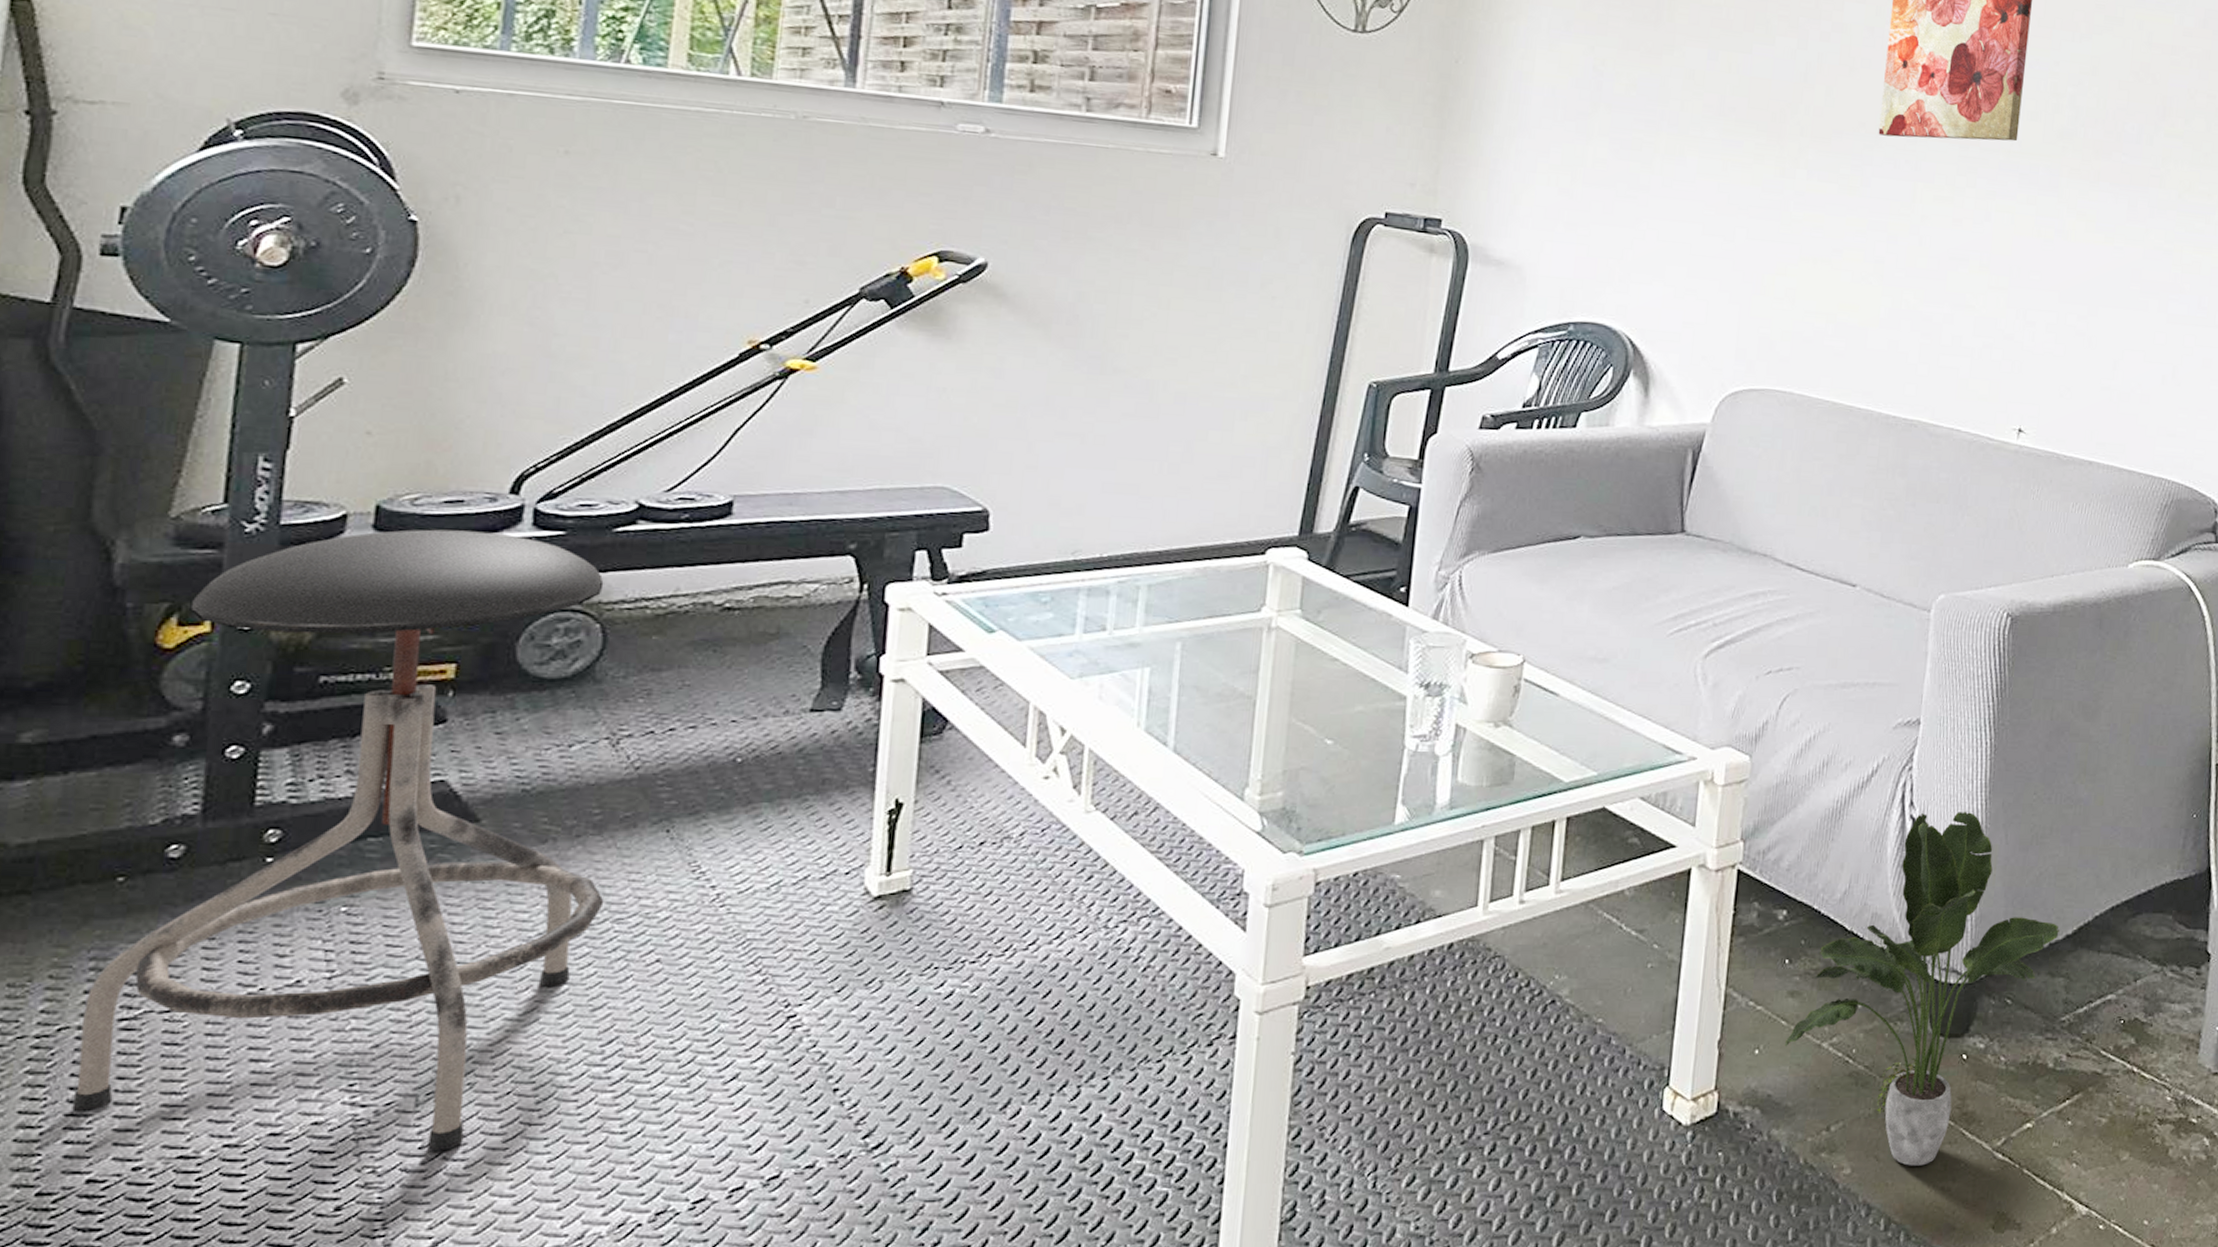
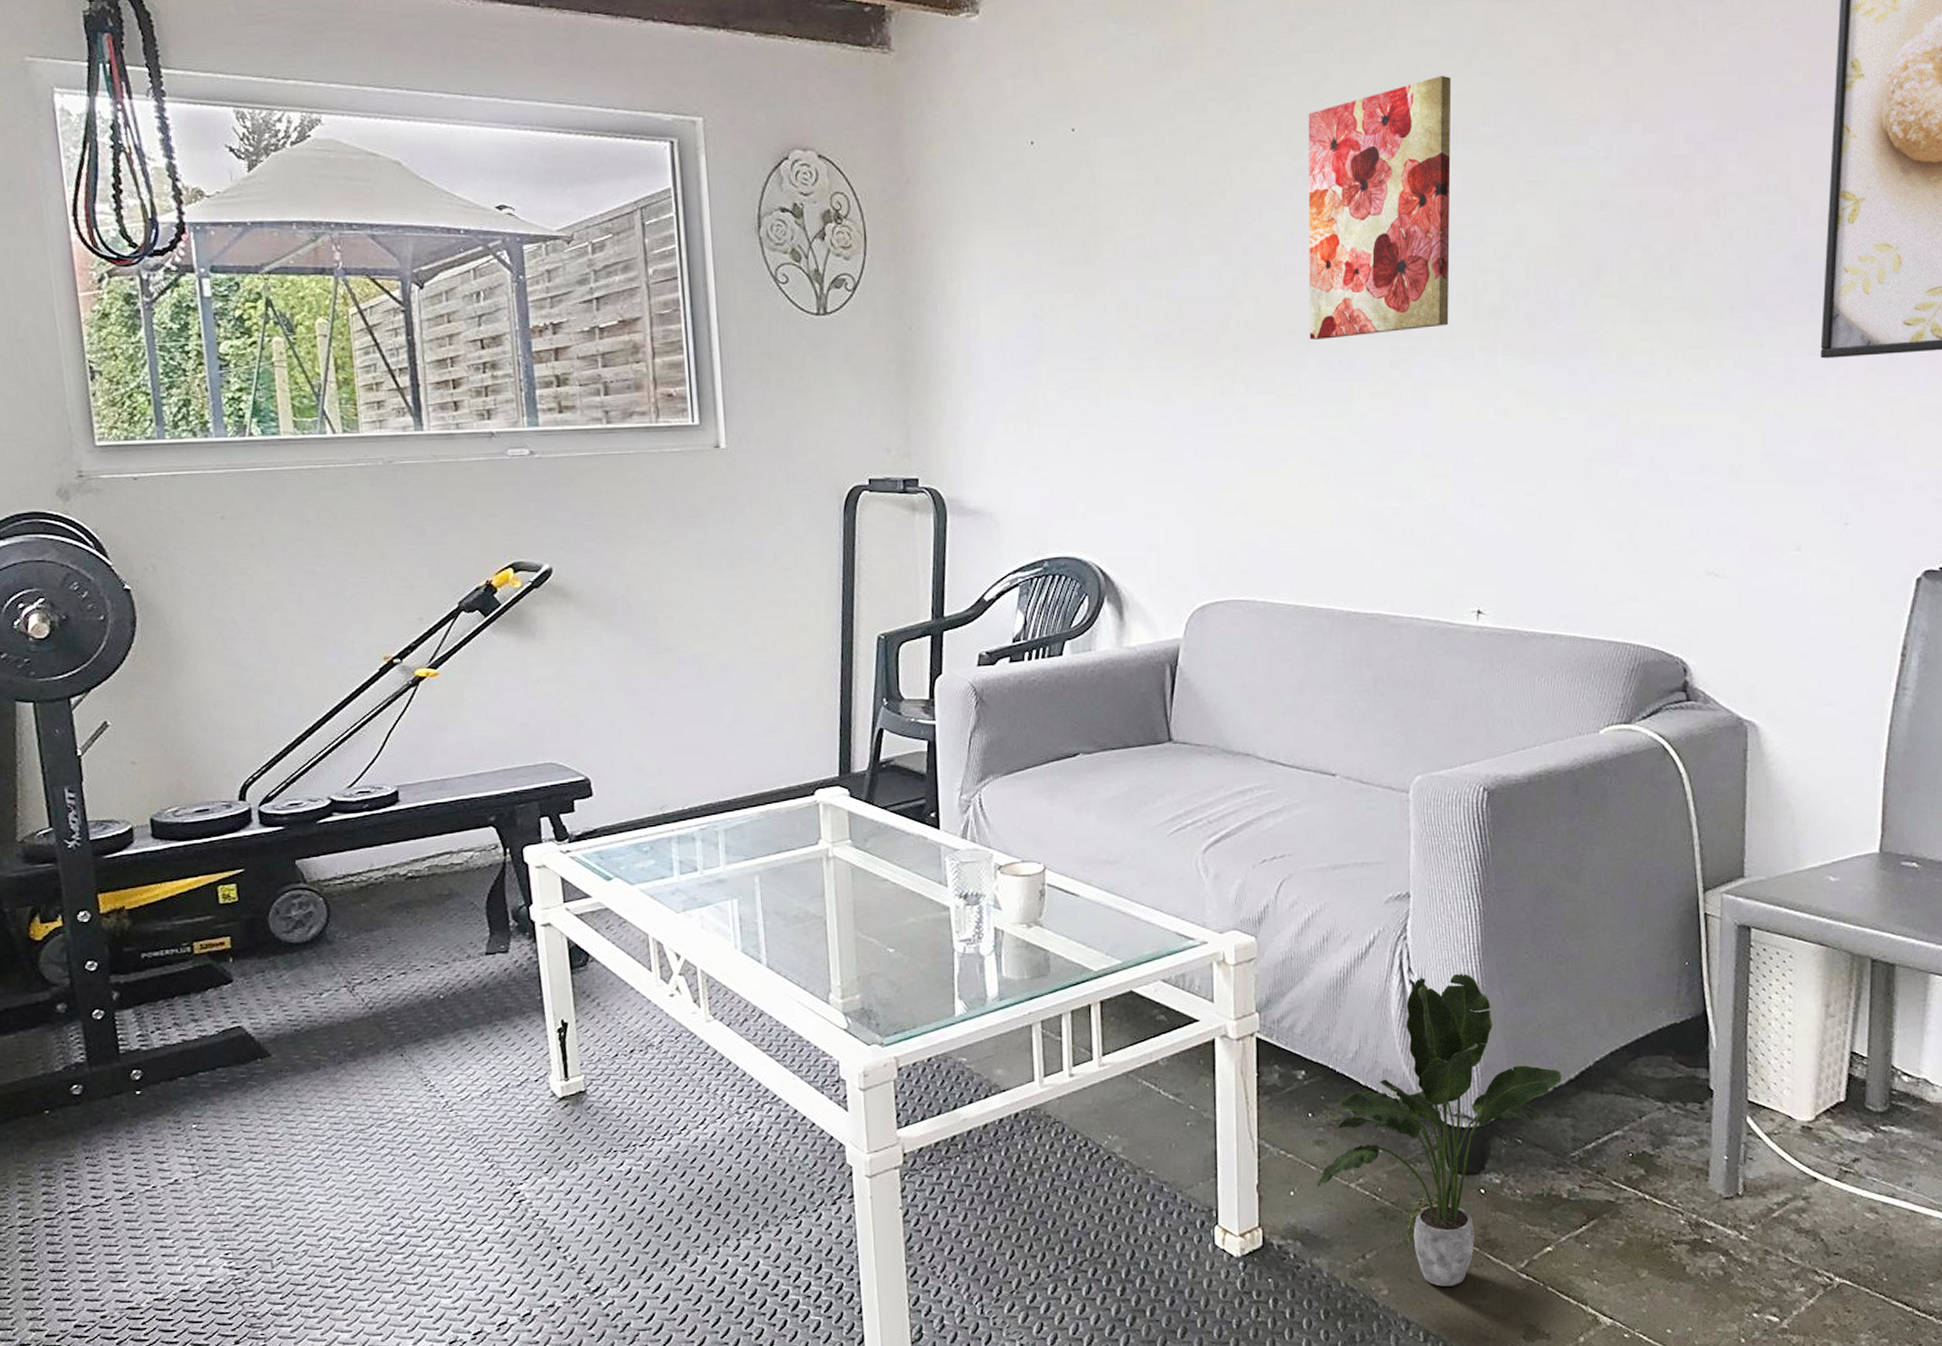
stool: present [71,529,604,1152] -> none [45,832,368,1301]

